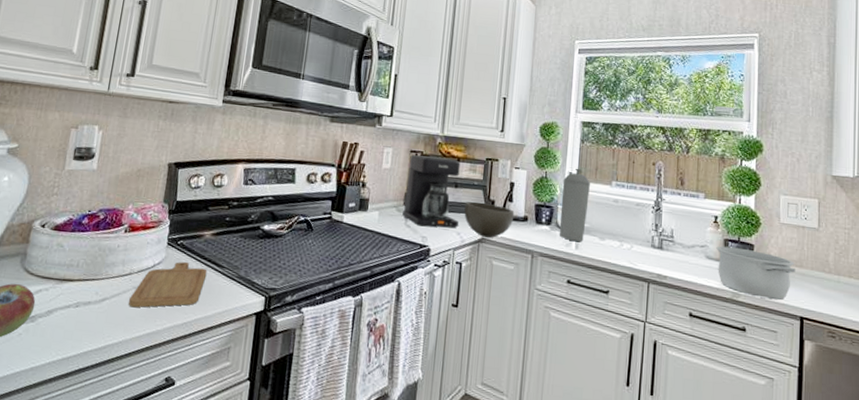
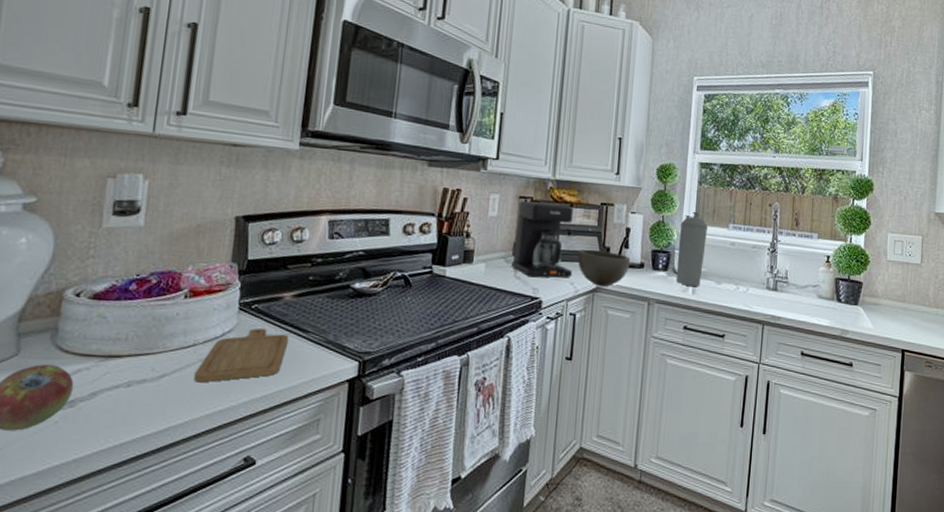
cooking pot: present [716,246,795,300] -> none [827,285,899,335]

